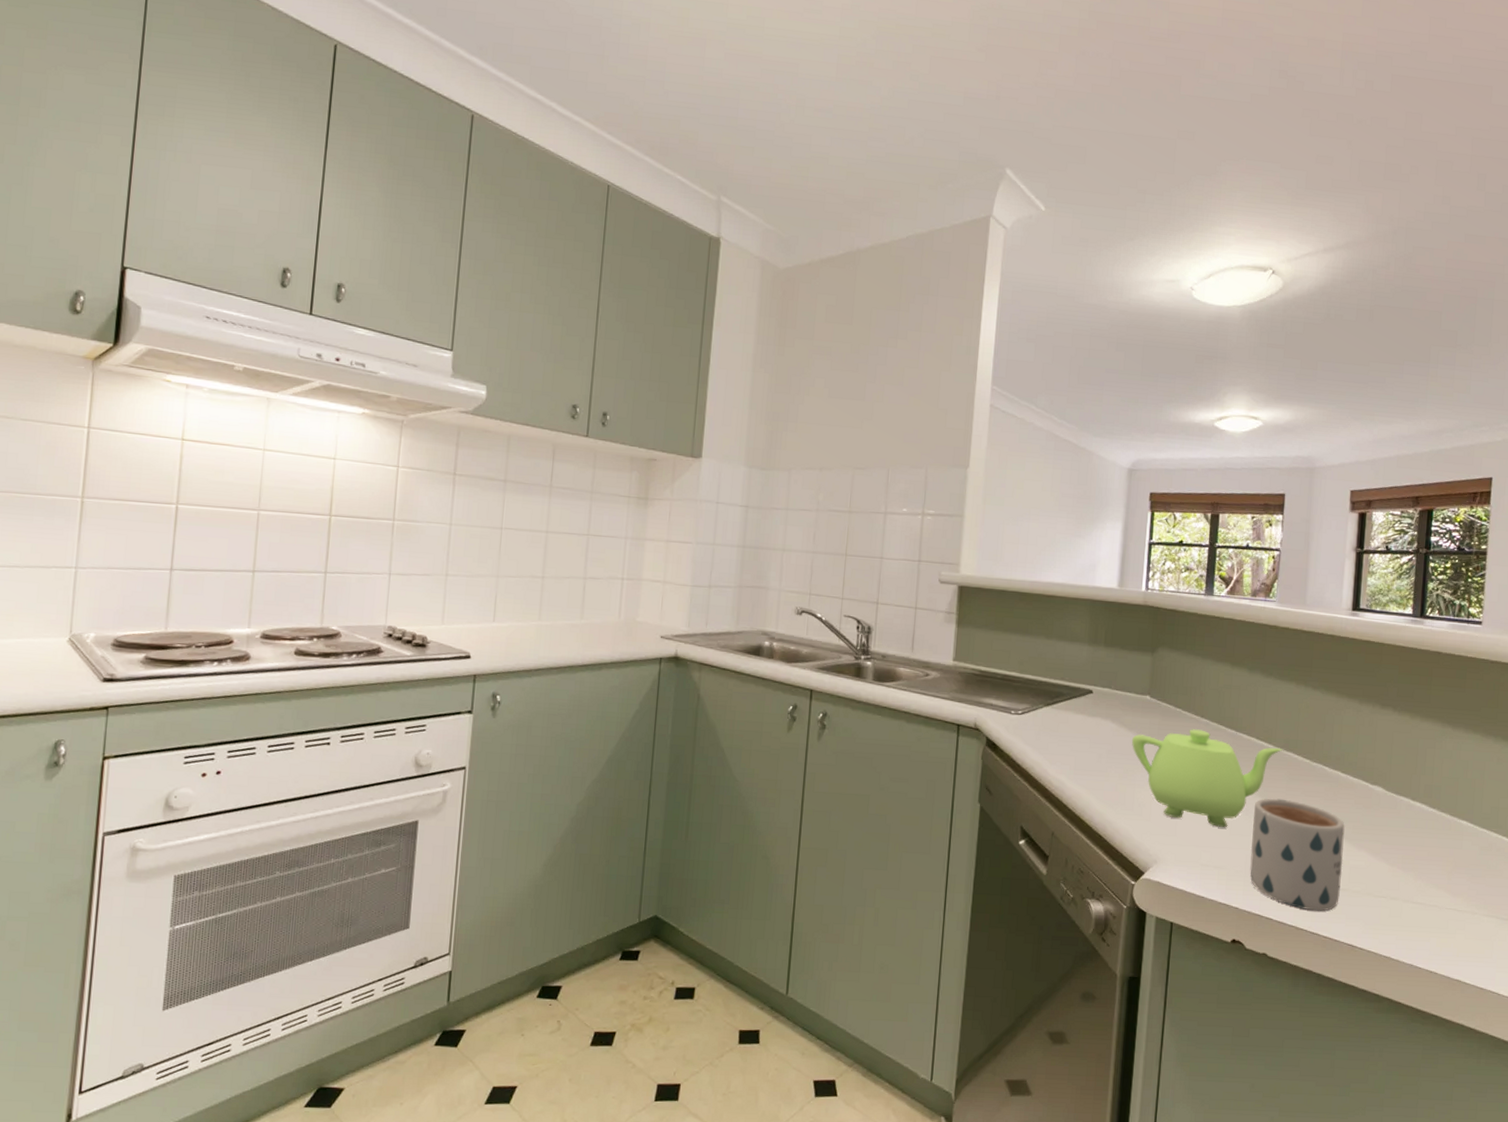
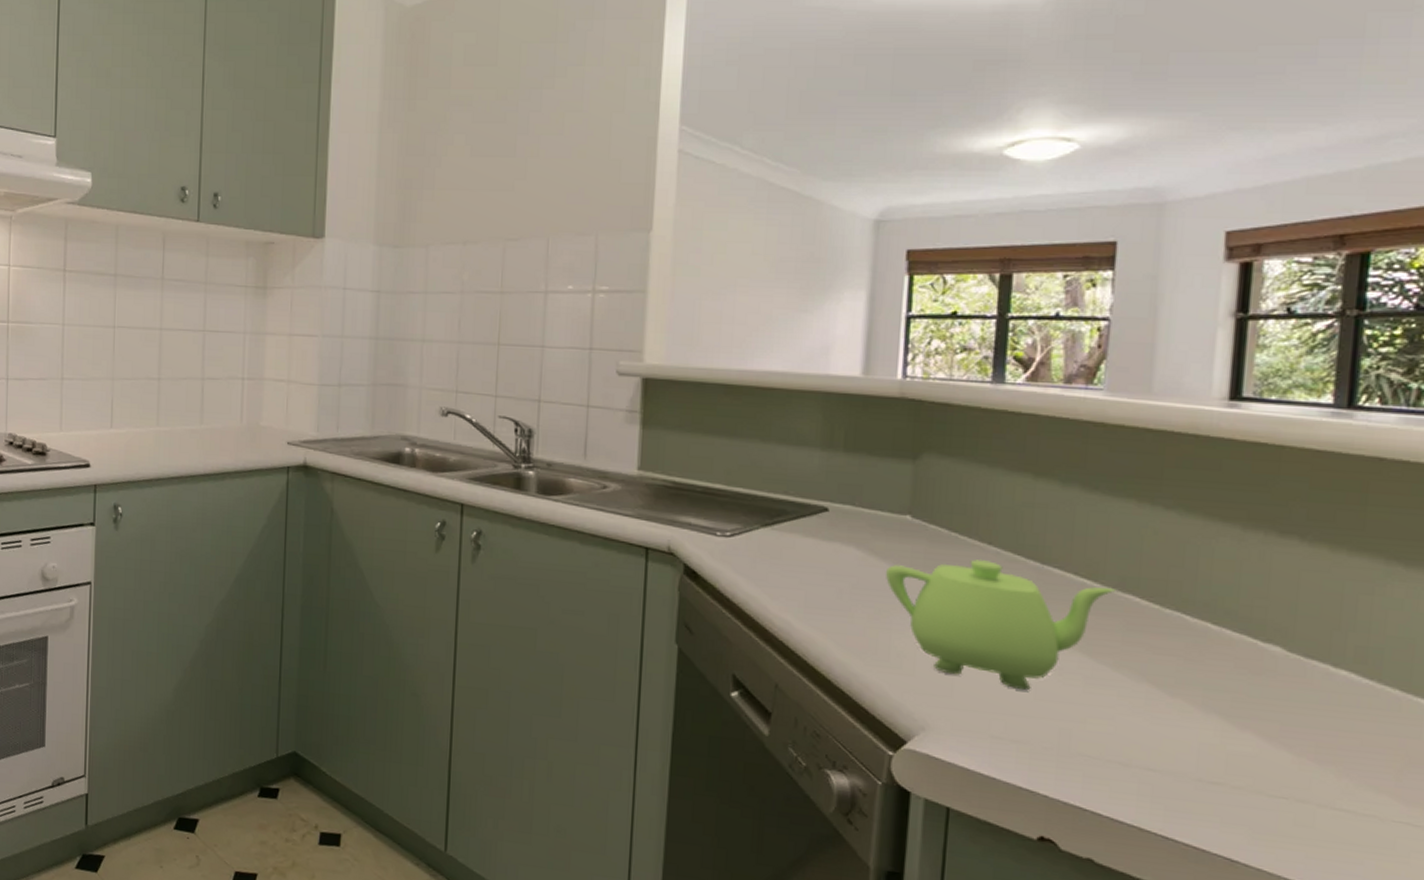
mug: present [1250,798,1345,911] -> none [1066,654,1218,810]

